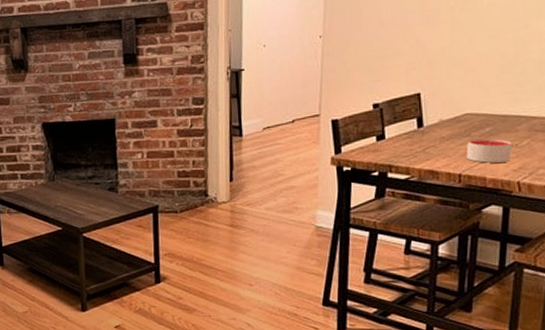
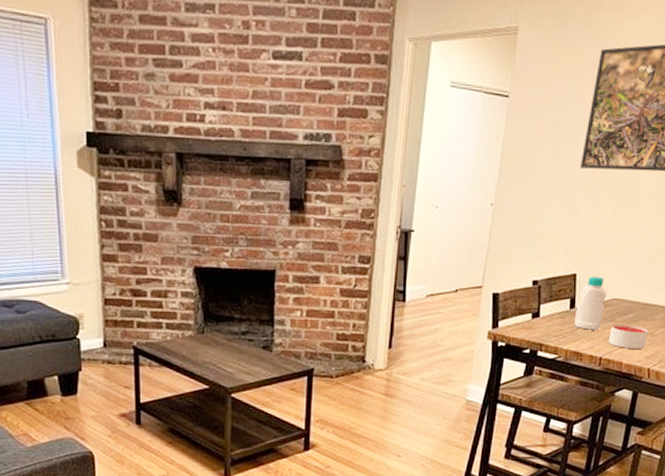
bottle: none [425,93,457,148] -> present [574,276,606,330]

